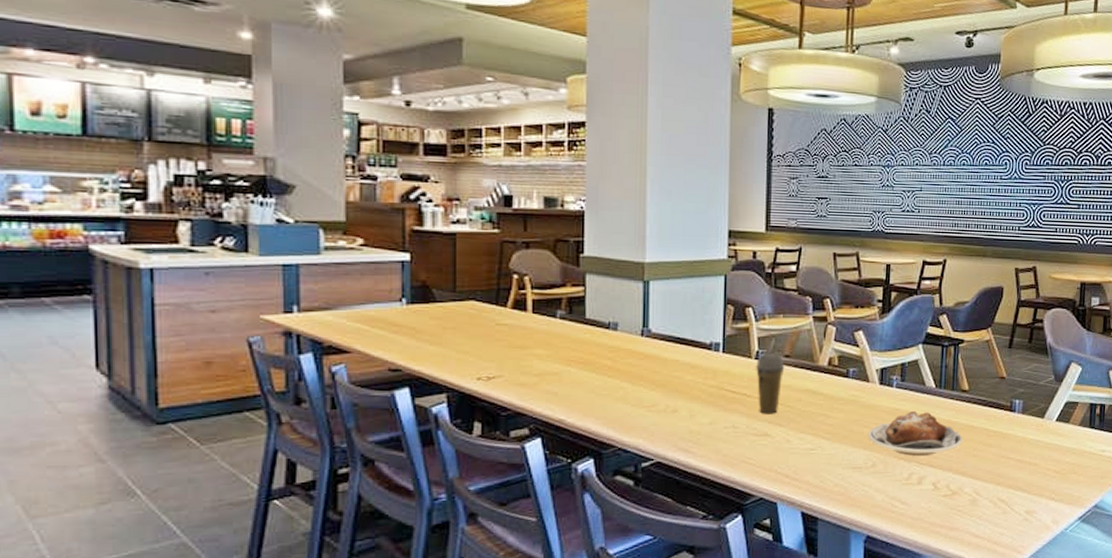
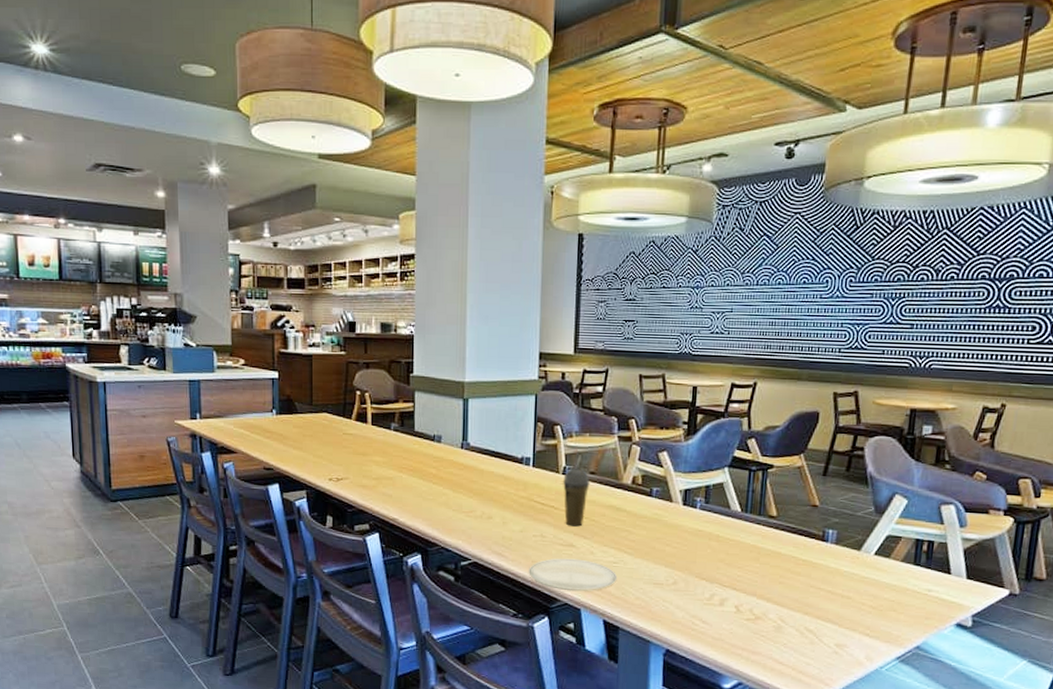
plate: none [719,448,815,485] -> present [528,558,618,592]
pastry: present [868,410,963,456] -> none [669,532,769,578]

